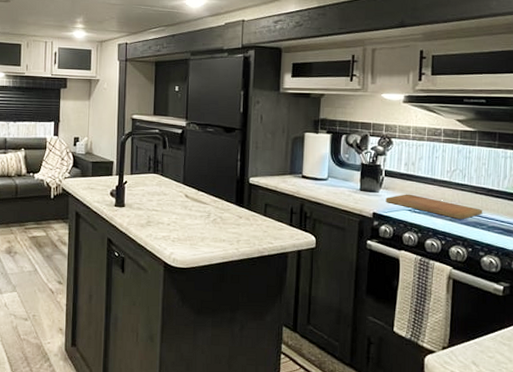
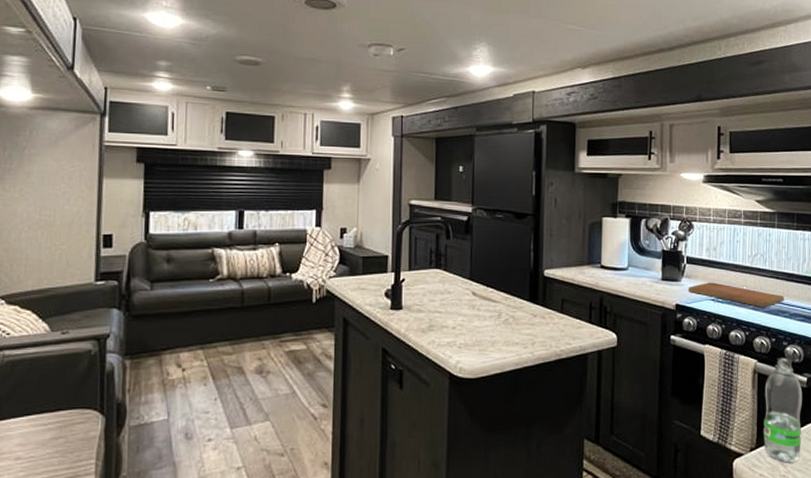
bottle: none [456,266,498,364] -> present [763,357,803,463]

